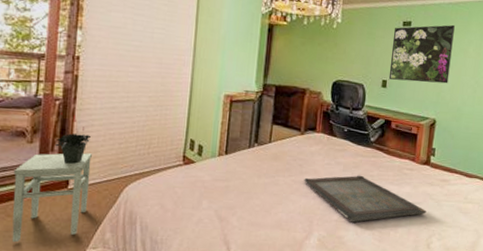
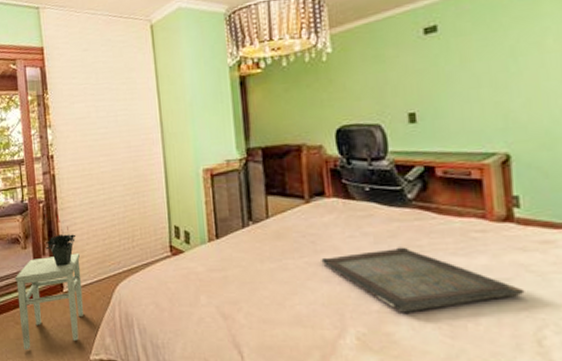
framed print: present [388,24,455,84] -> none [412,11,519,110]

